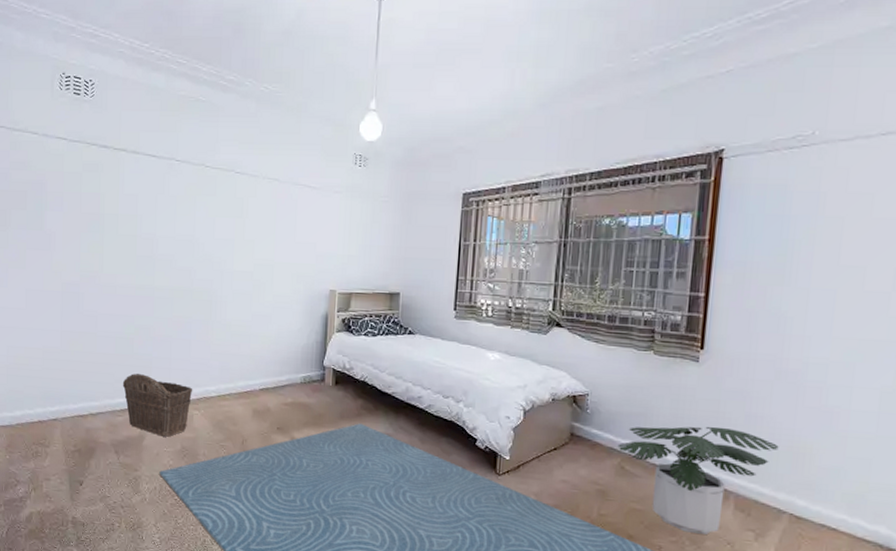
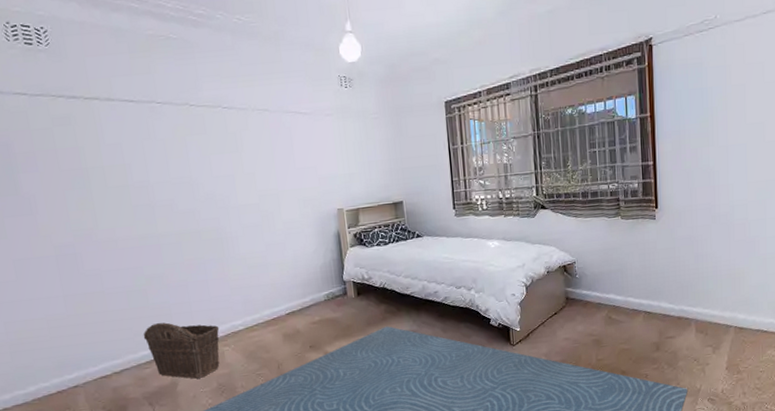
potted plant: present [617,426,779,536] -> none [604,269,721,359]

